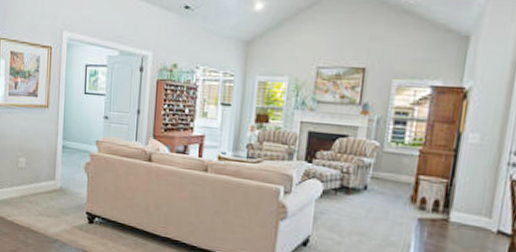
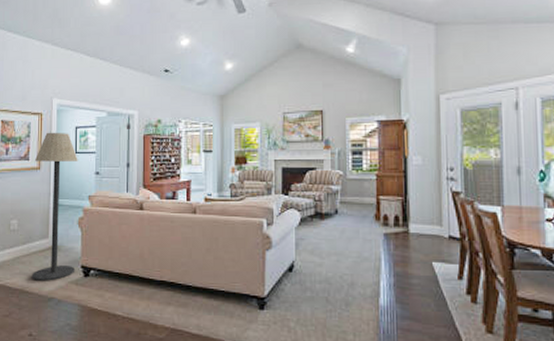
floor lamp: none [38,68,87,223] -> present [31,132,78,281]

